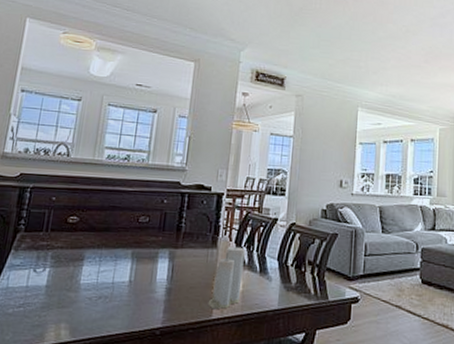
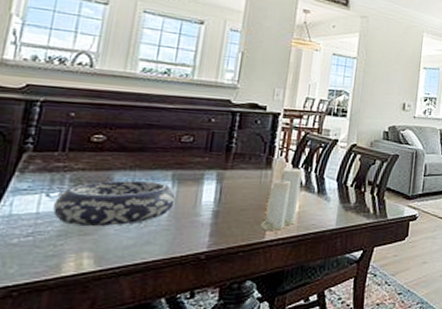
decorative bowl: none [38,258,135,300] -> present [53,180,176,227]

